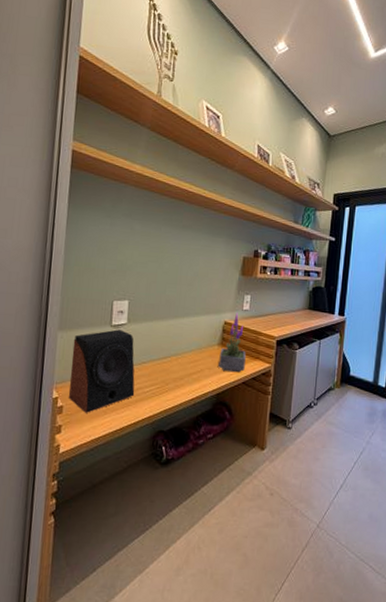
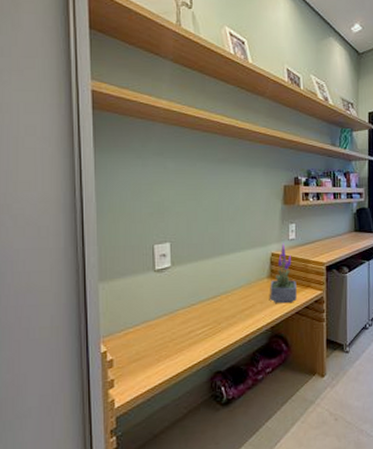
speaker: present [69,329,135,413] -> none [116,274,187,364]

